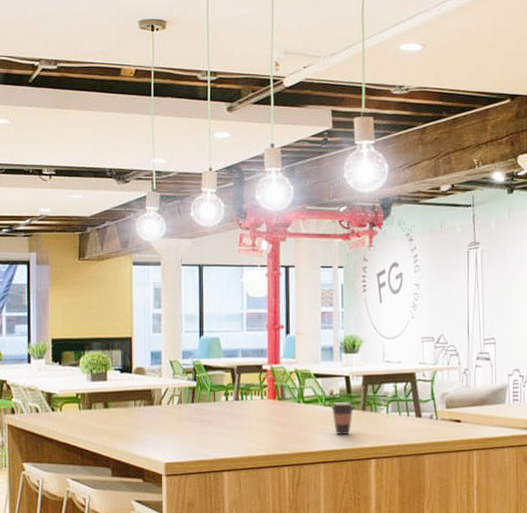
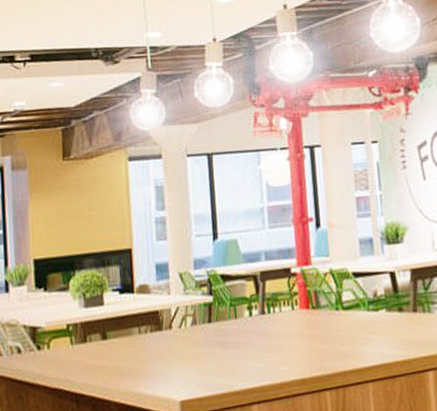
coffee cup: present [331,401,354,435] -> none [376,302,404,346]

